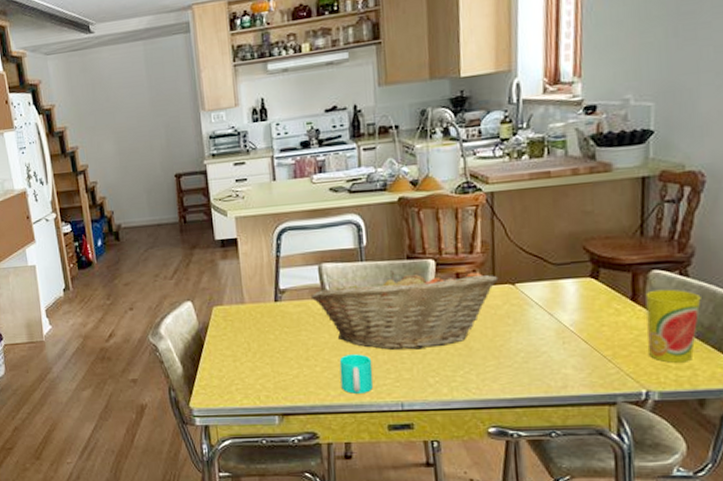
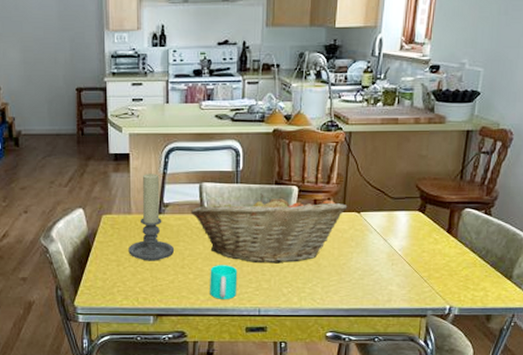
candle holder: none [244,257,297,355] -> present [128,174,175,261]
cup: present [645,289,701,363] -> none [455,225,498,285]

